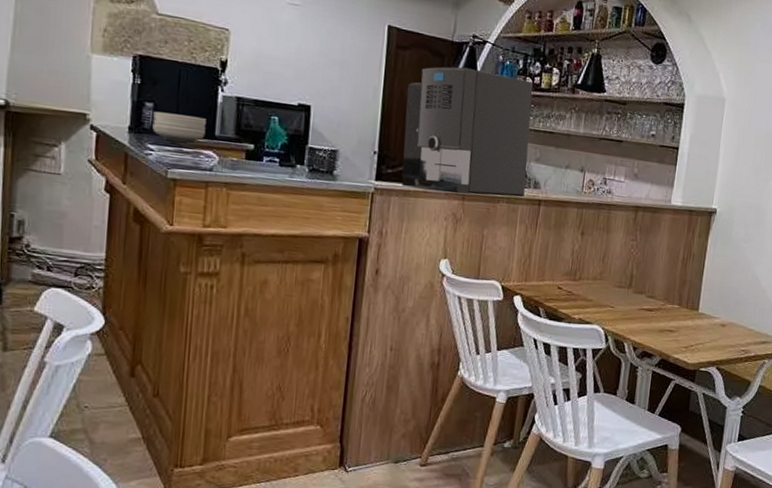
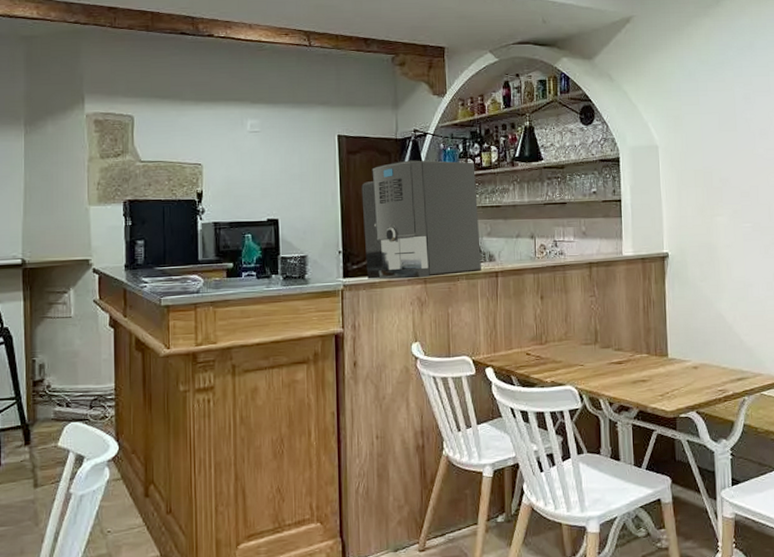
bowl: present [152,111,206,144] -> none [145,246,190,272]

